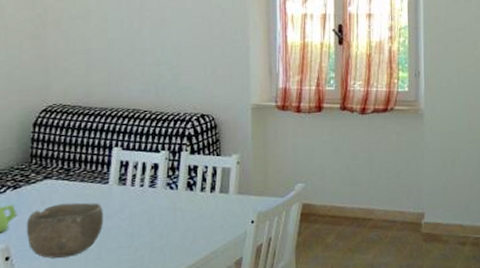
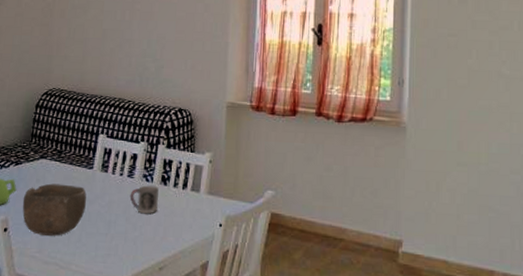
cup: none [153,192,185,222] -> present [130,185,159,214]

